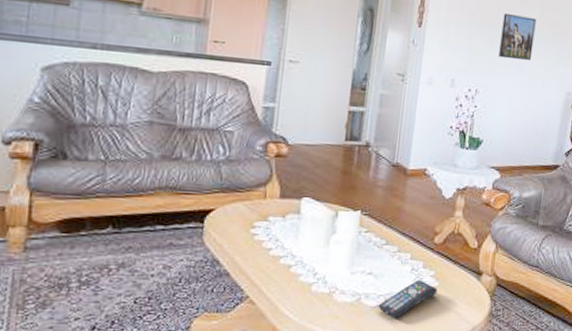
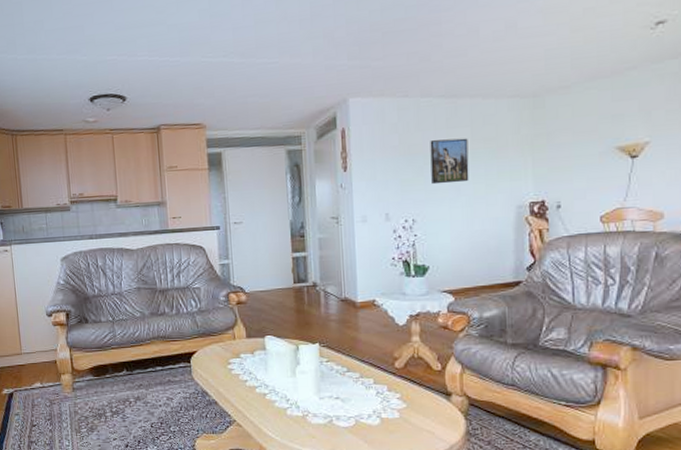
remote control: present [378,279,438,319] -> none [350,402,407,438]

